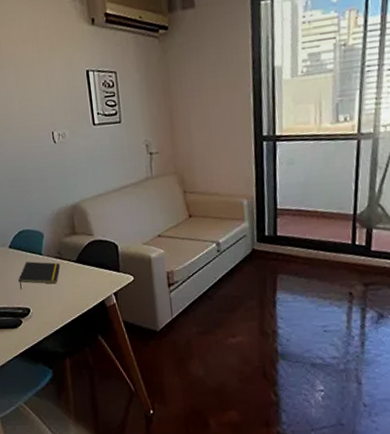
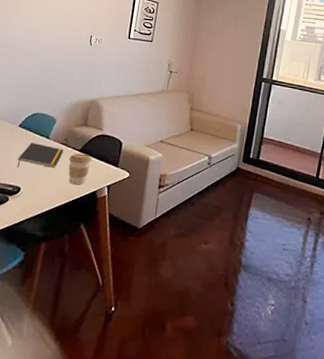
coffee cup: none [67,264,92,298] -> present [68,153,92,185]

